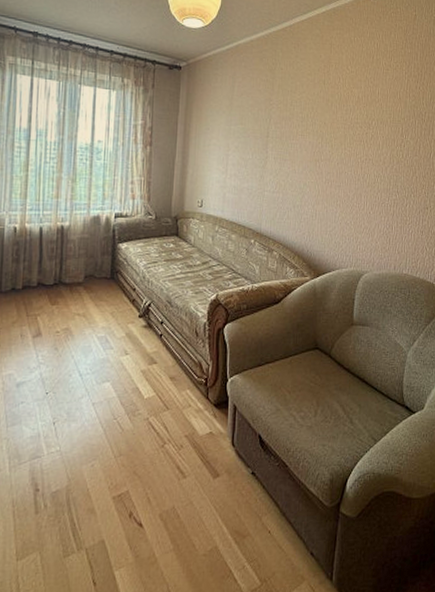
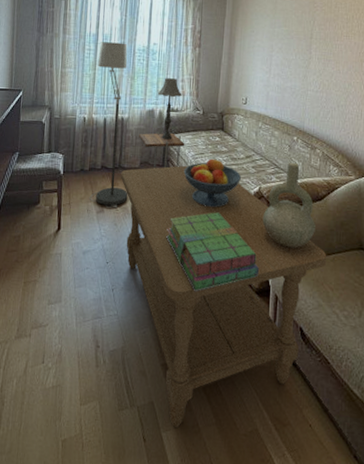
floor lamp: none [23,138,71,331] -> present [89,42,128,208]
coffee table: none [62,276,284,562] -> present [121,165,327,427]
side table: none [81,240,136,282] -> present [138,131,185,169]
table lamp: none [103,180,132,249] -> present [157,78,182,140]
stack of books: none [116,325,217,413] -> present [166,212,259,292]
fruit bowl: none [135,266,197,319] -> present [183,158,241,208]
decorative vase: none [220,266,273,355] -> present [262,162,315,248]

